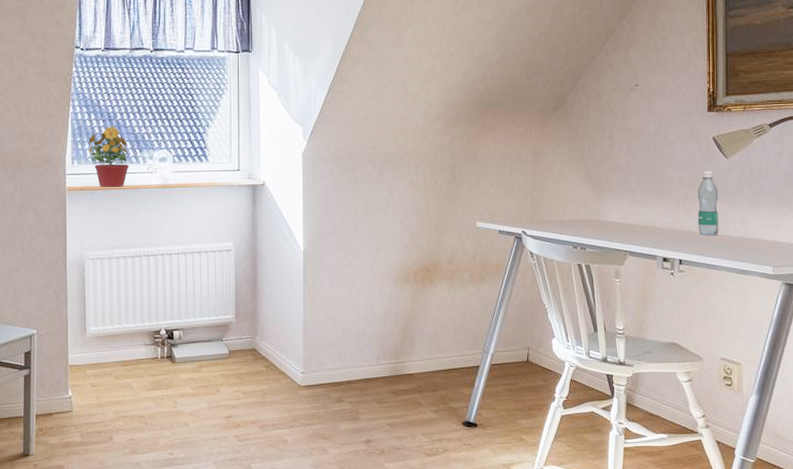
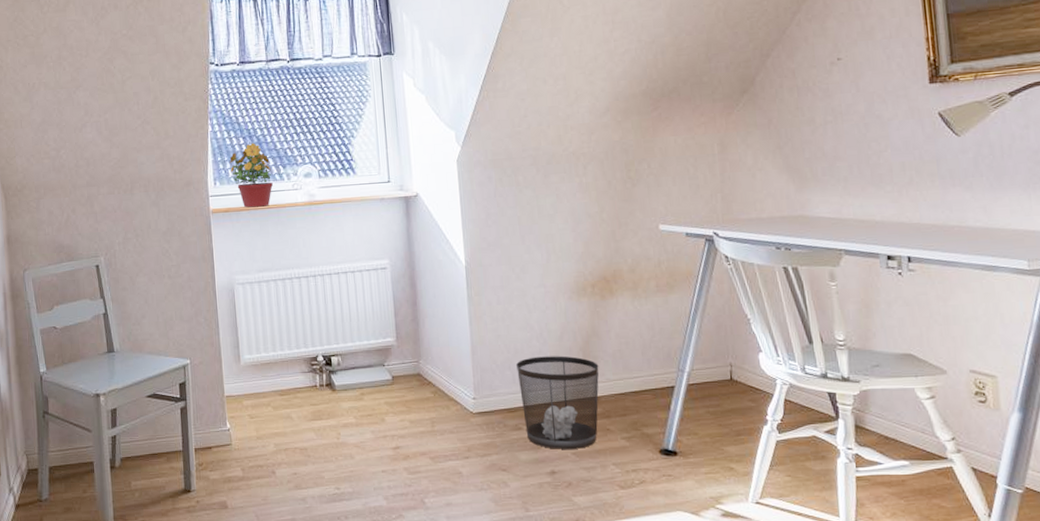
waste bin: none [342,336,416,420] -> present [515,355,599,449]
bottle: present [697,170,719,236] -> none [924,151,955,228]

